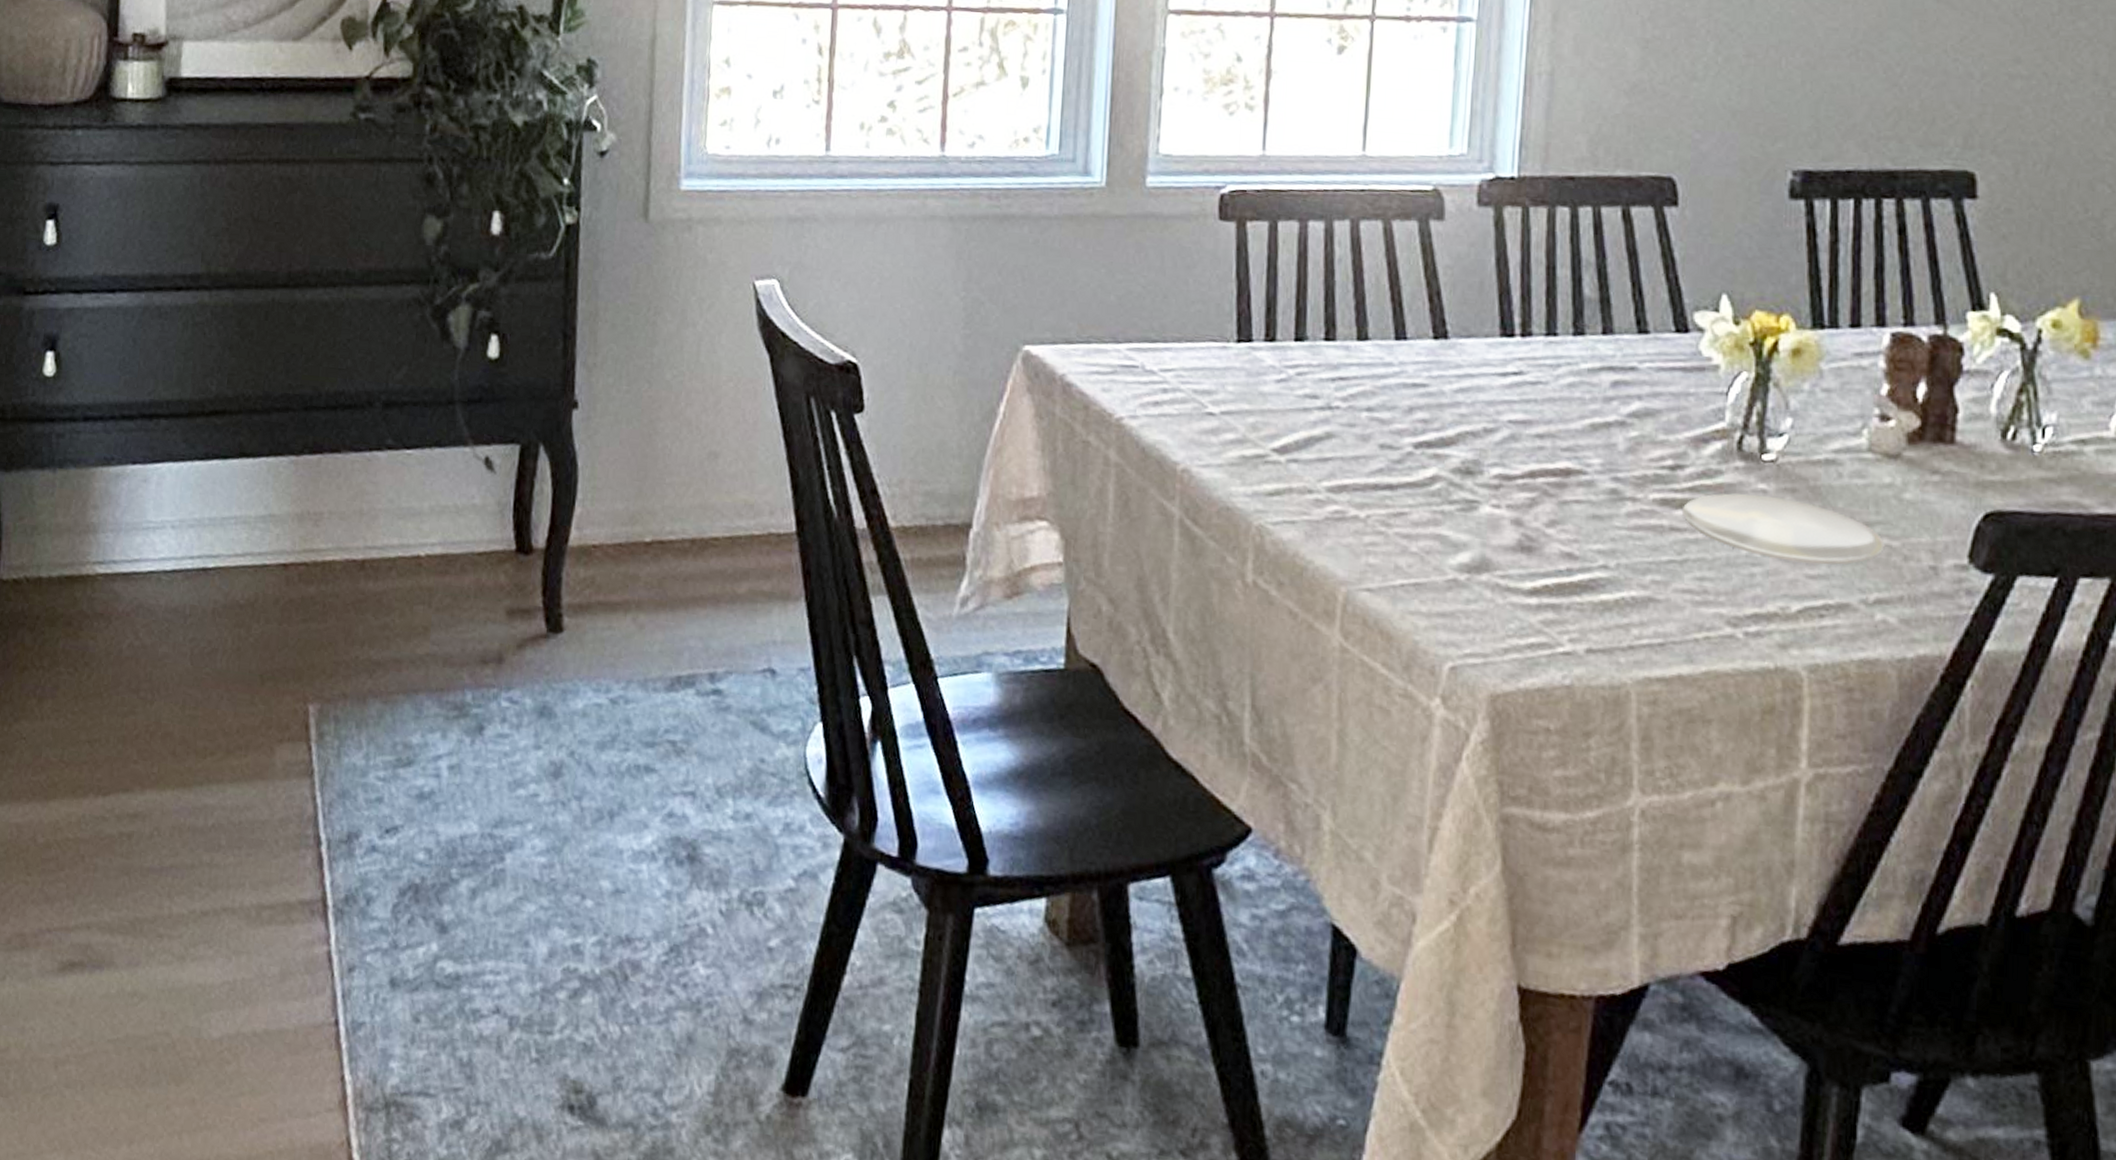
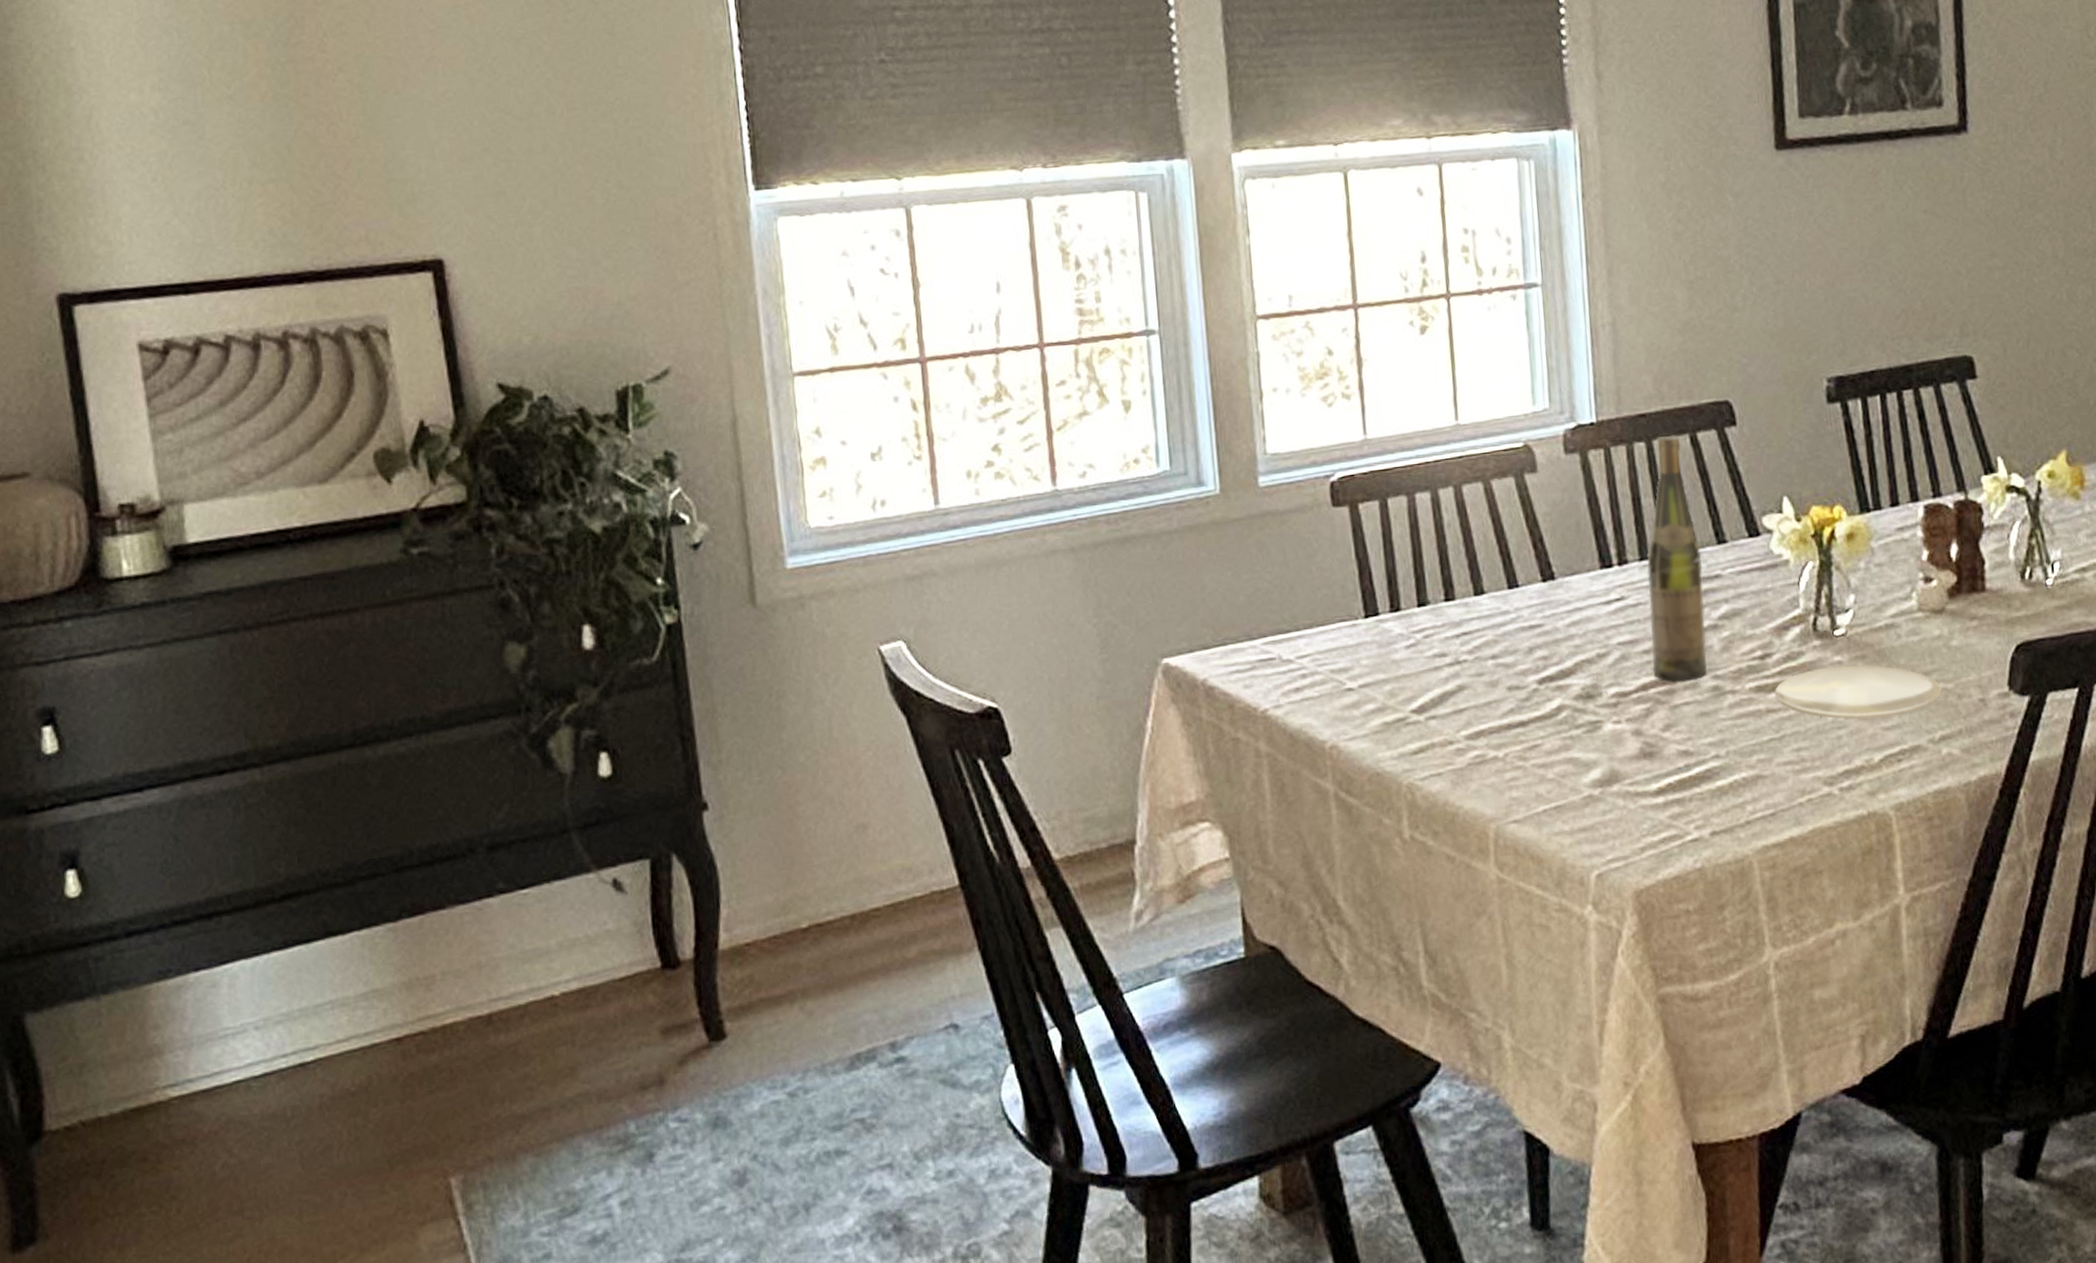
wine bottle: none [1544,204,1617,478] -> present [1646,434,1707,682]

